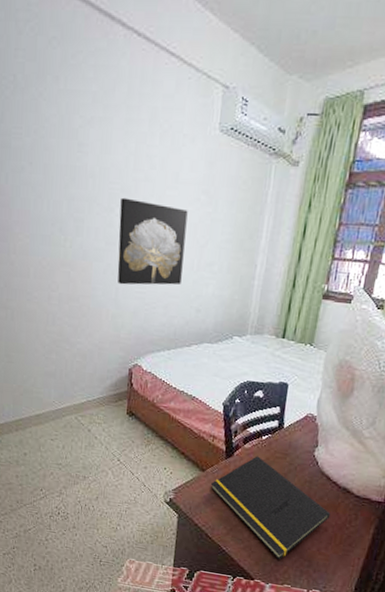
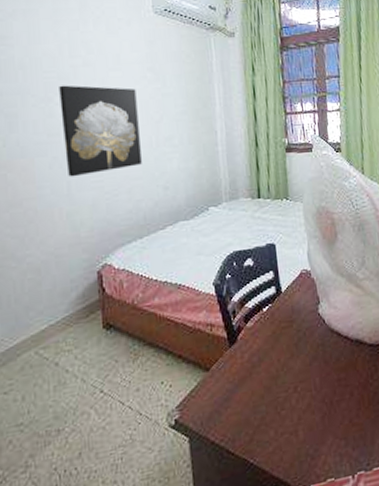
notepad: present [210,456,331,560] -> none [219,332,352,451]

